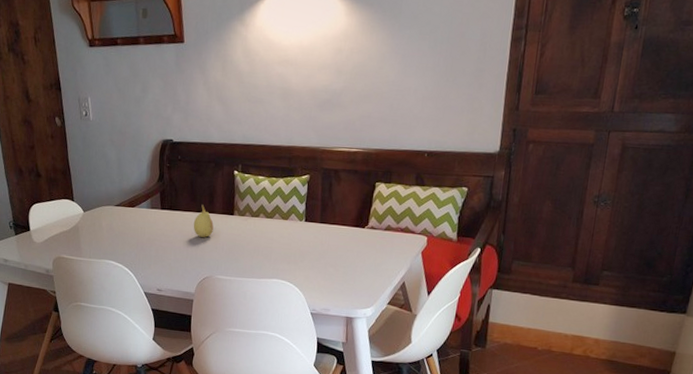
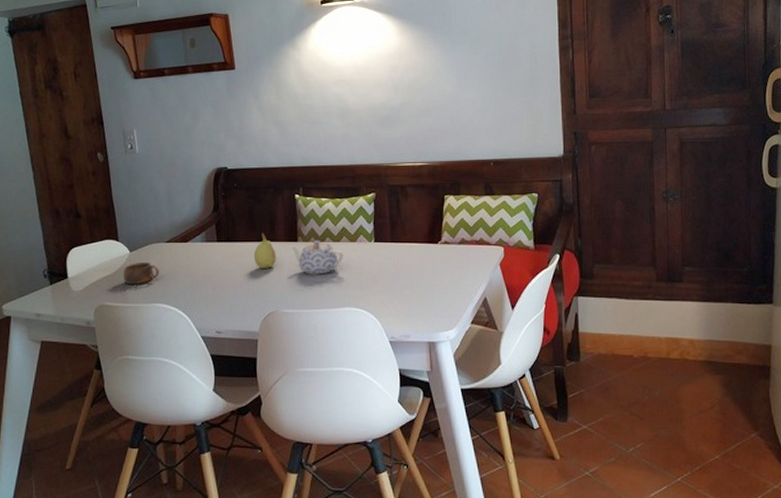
cup: none [78,221,109,242] -> present [123,261,159,286]
teapot: none [227,216,275,248] -> present [290,241,344,275]

